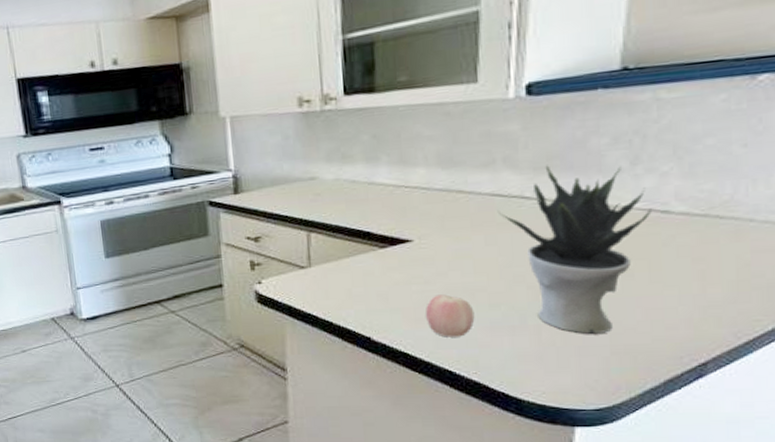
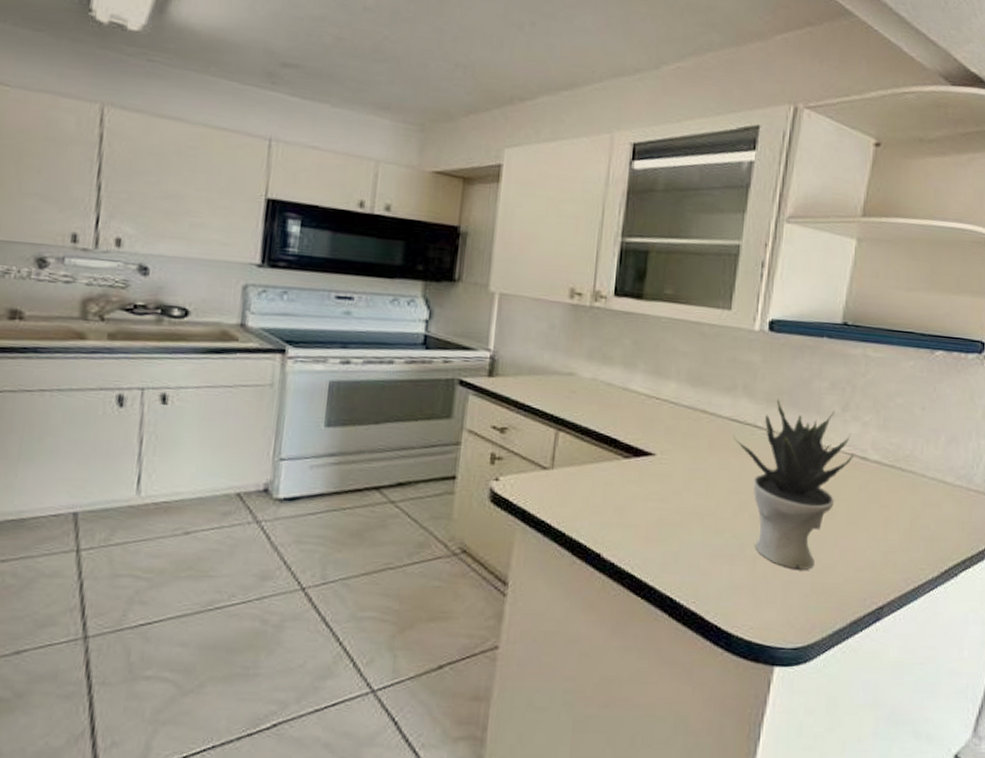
apple: present [426,294,475,337] -> none [656,514,701,562]

